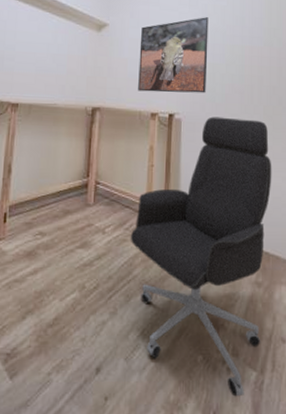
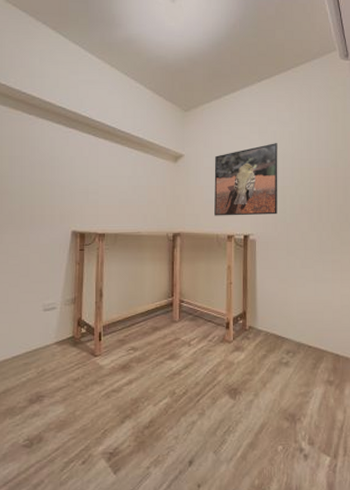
office chair: present [130,116,272,397] -> none [213,235,341,479]

